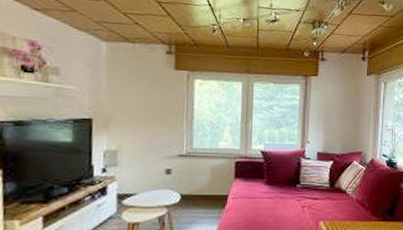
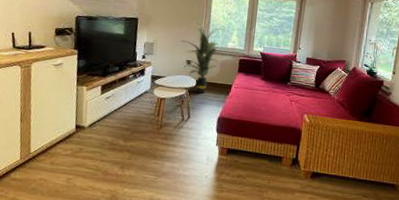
indoor plant: none [154,120,213,211] -> present [180,23,224,94]

